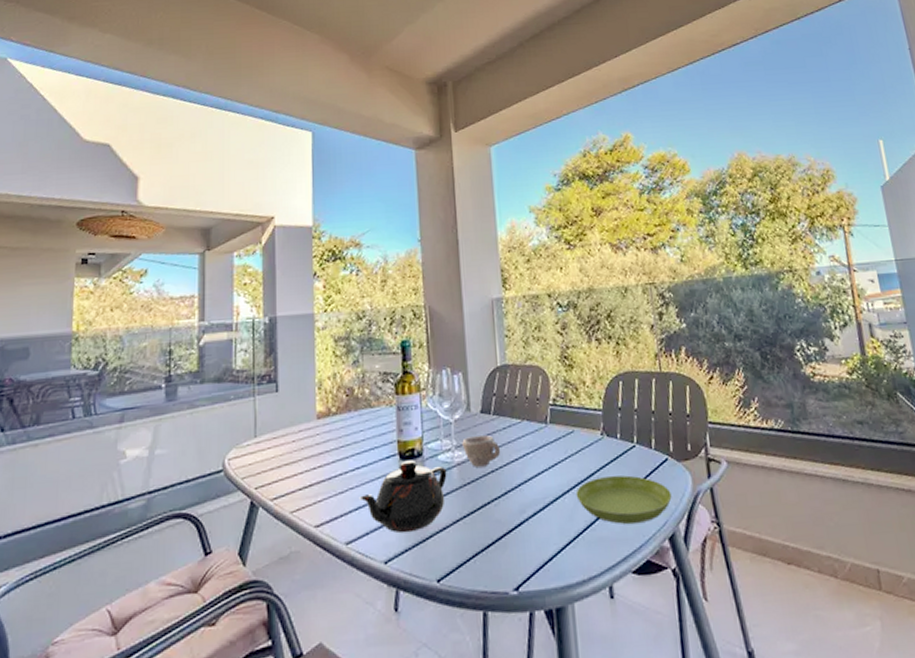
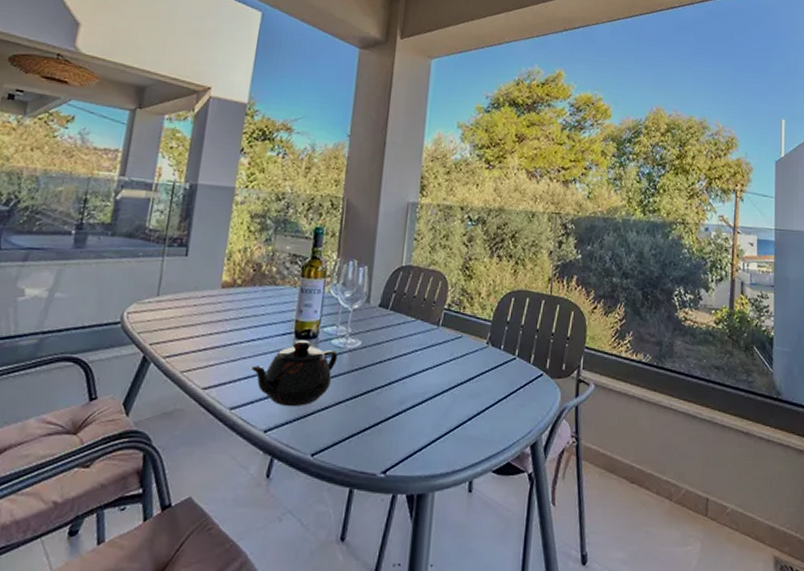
cup: present [462,435,501,468] -> none [356,327,392,358]
saucer: present [575,475,672,525] -> none [454,382,541,429]

